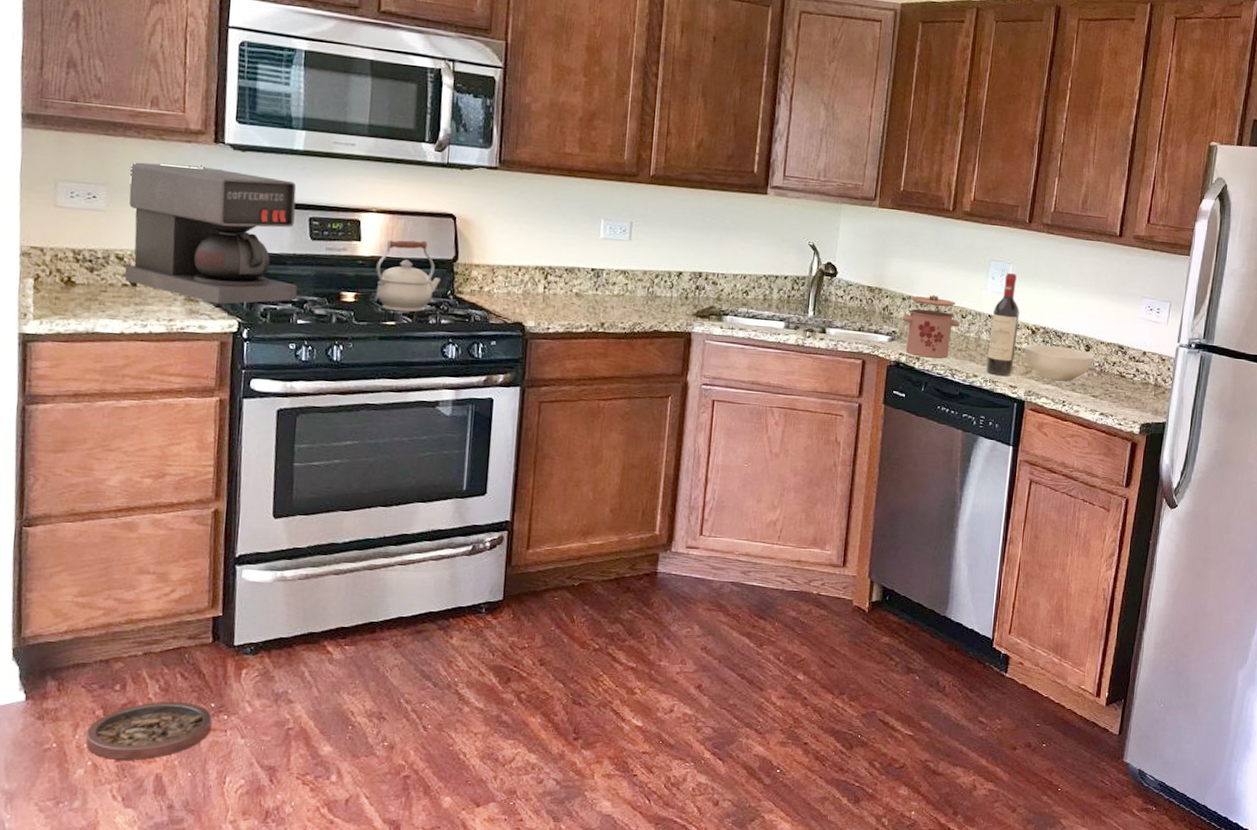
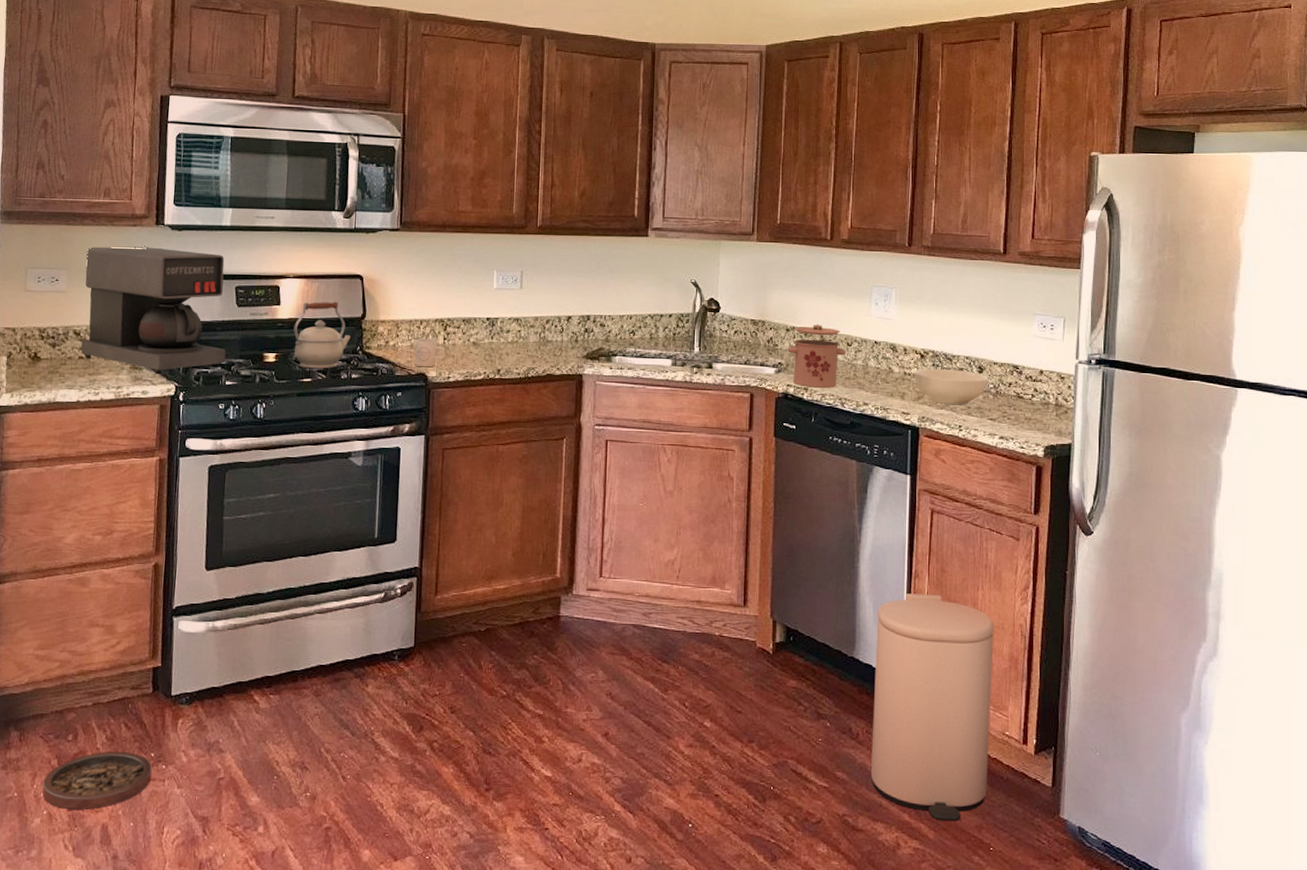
mug: none [511,286,546,317] -> present [414,338,445,368]
pedal bin: none [953,558,1080,766] -> present [870,593,995,822]
wine bottle: present [986,273,1020,377] -> none [877,298,907,403]

